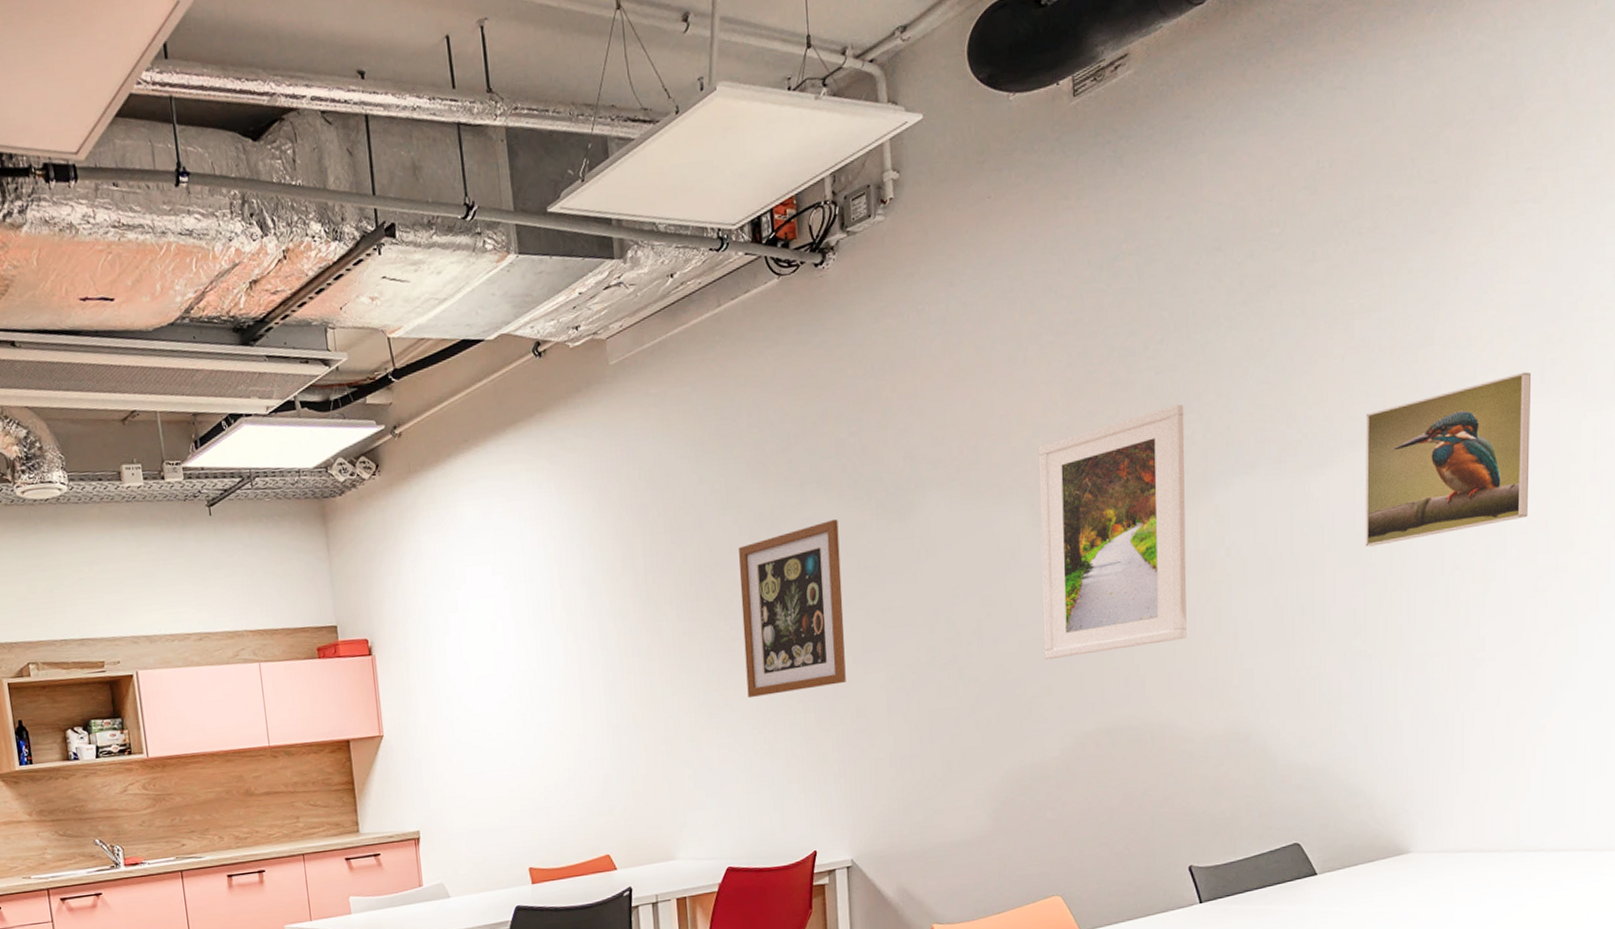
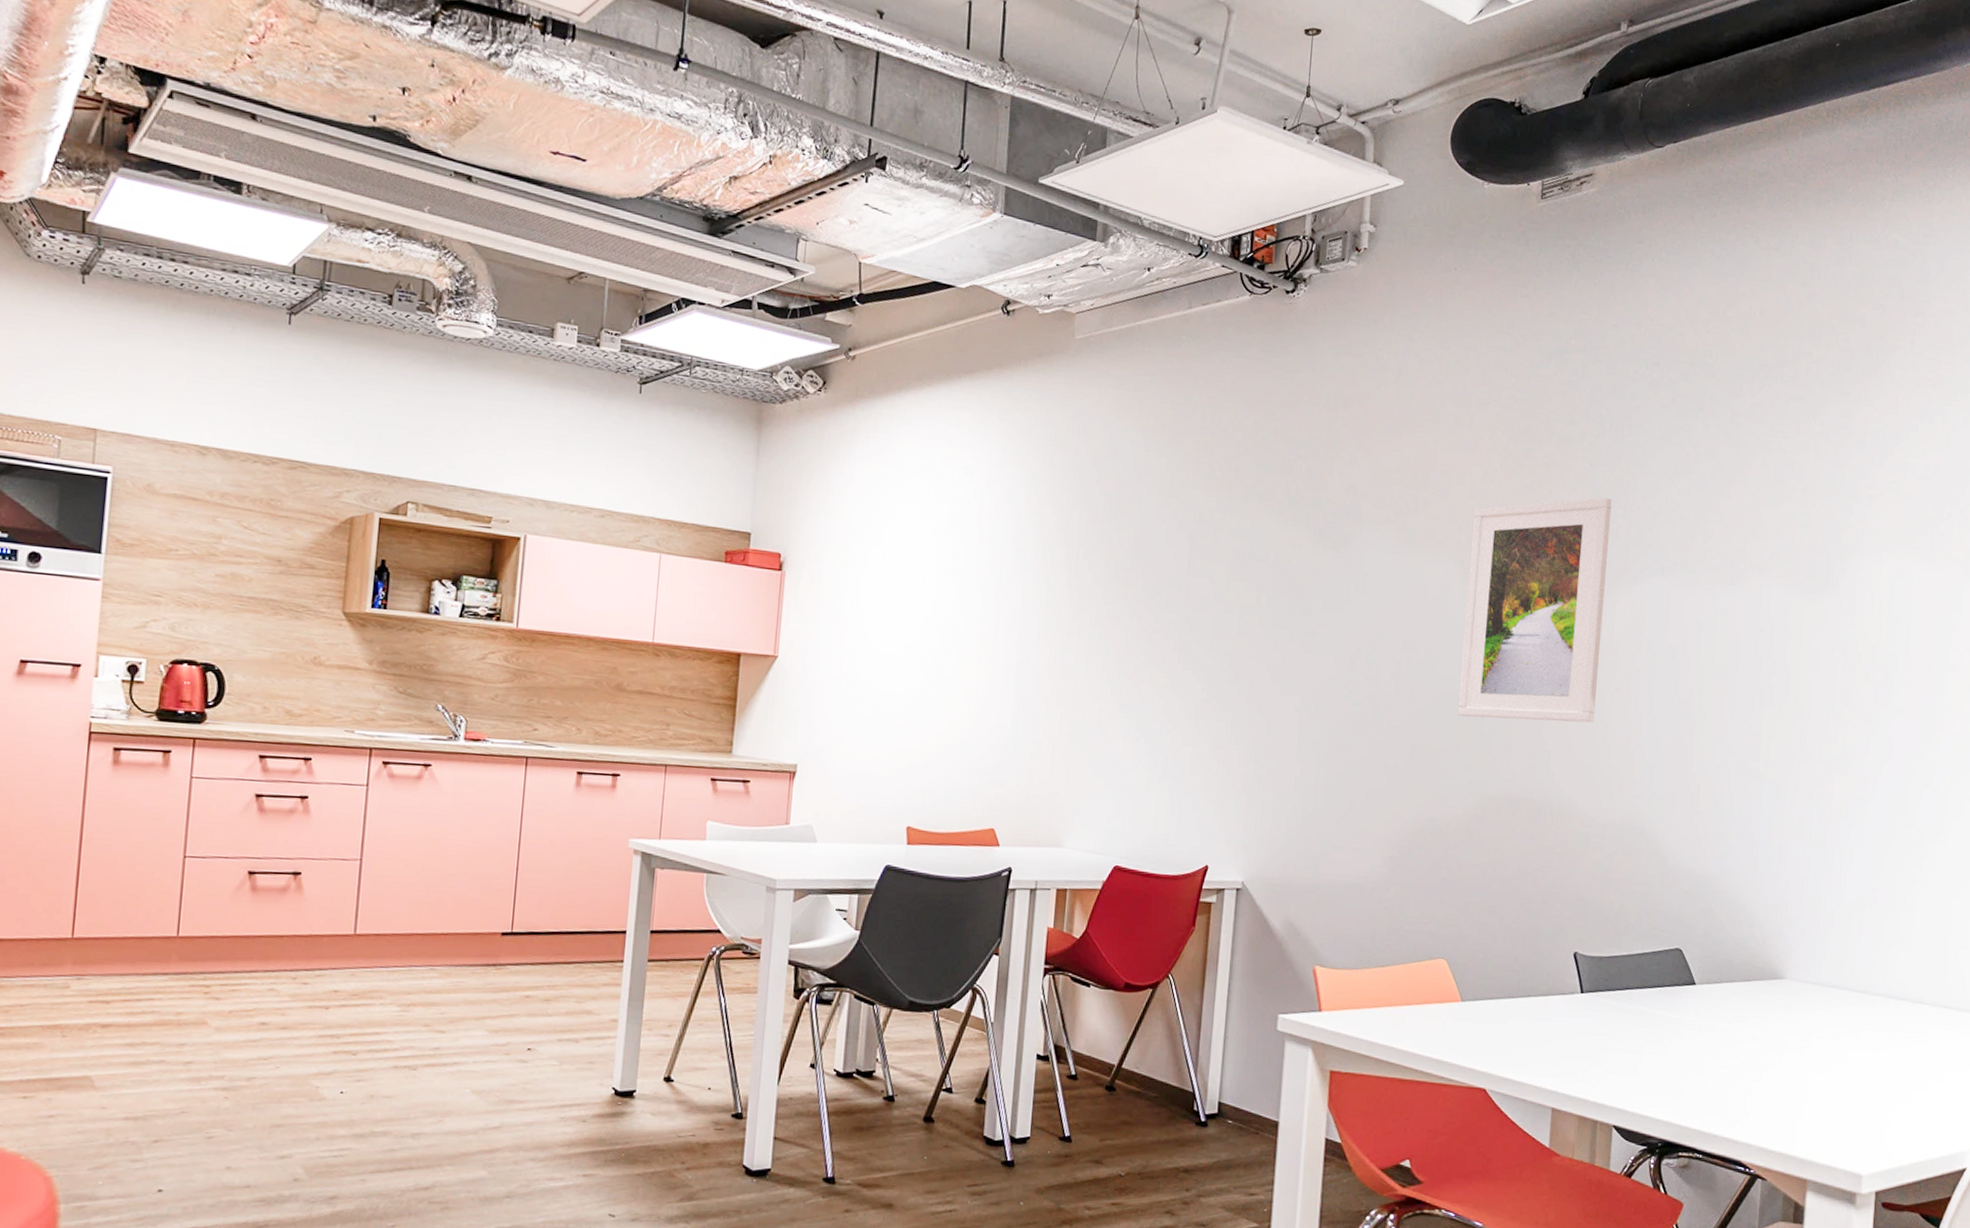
wall art: present [739,519,846,698] -> none [1162,534,1275,699]
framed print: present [1365,371,1532,547] -> none [1765,537,1923,673]

